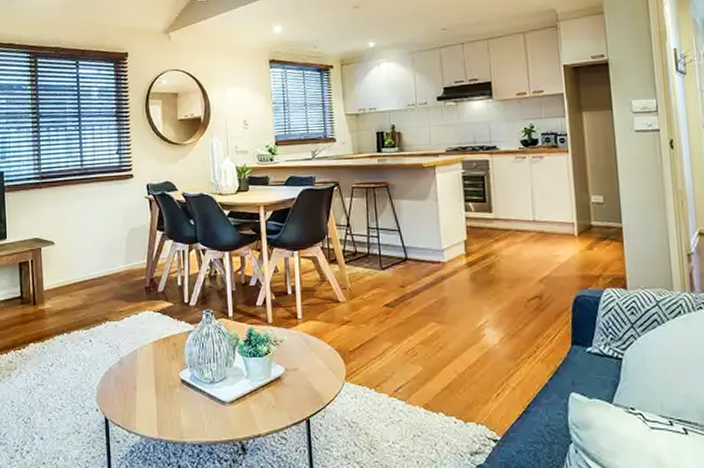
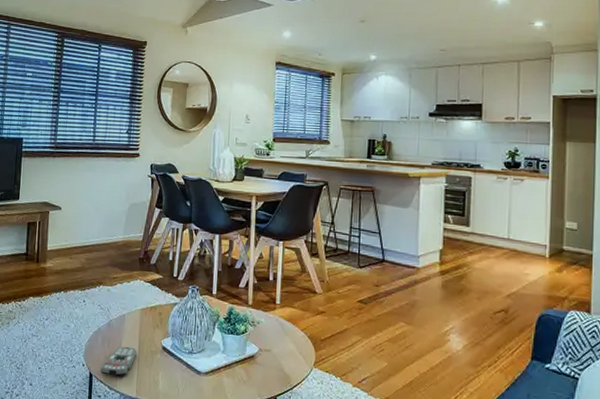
remote control: none [116,384,154,418] -> present [100,346,137,376]

